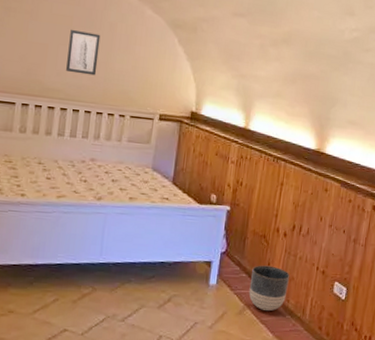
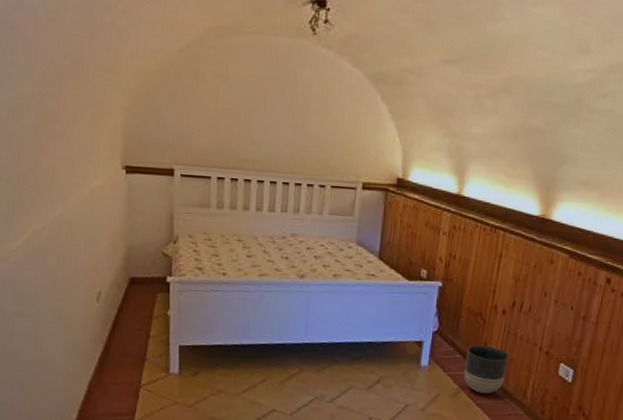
wall art: present [66,29,101,76] -> none [261,91,296,143]

